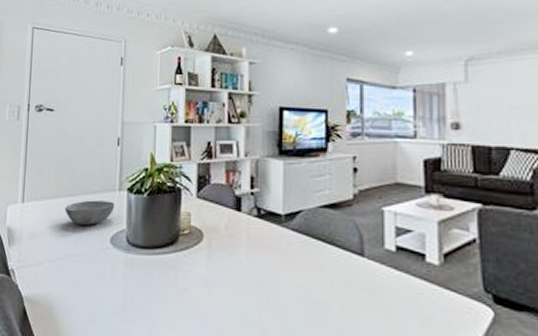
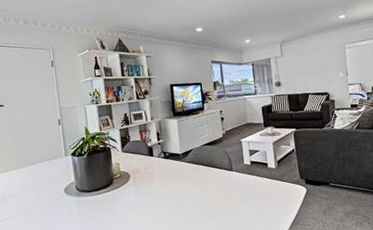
bowl: present [65,200,115,225] -> none [26,164,64,184]

